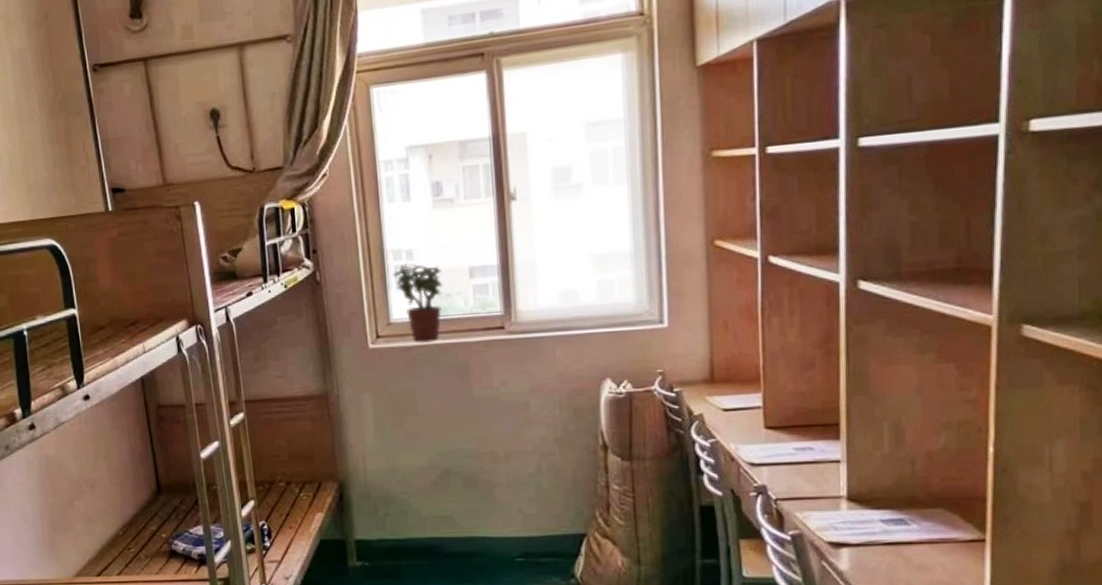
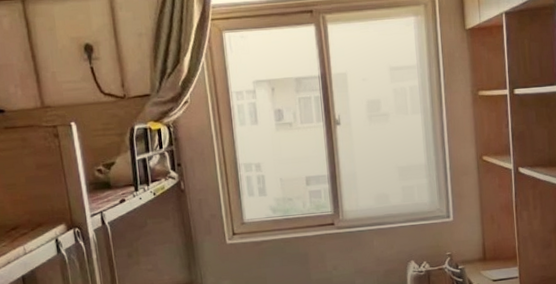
potted plant: present [393,264,443,344] -> none [245,175,285,239]

